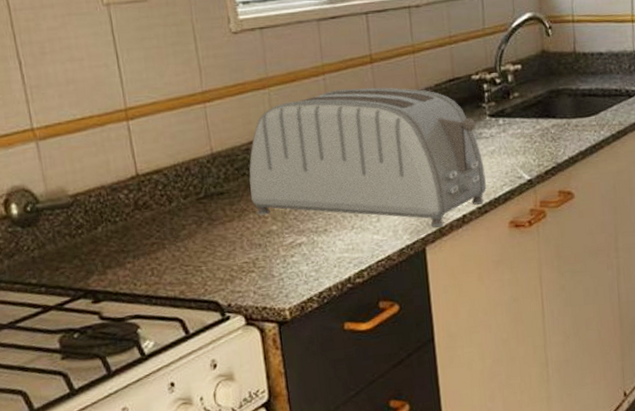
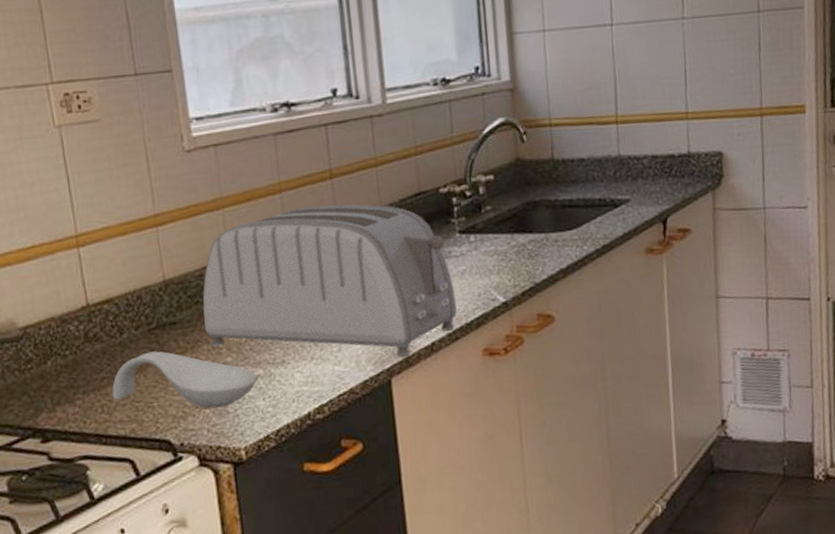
spoon rest: none [161,219,301,273] -> present [112,351,257,409]

